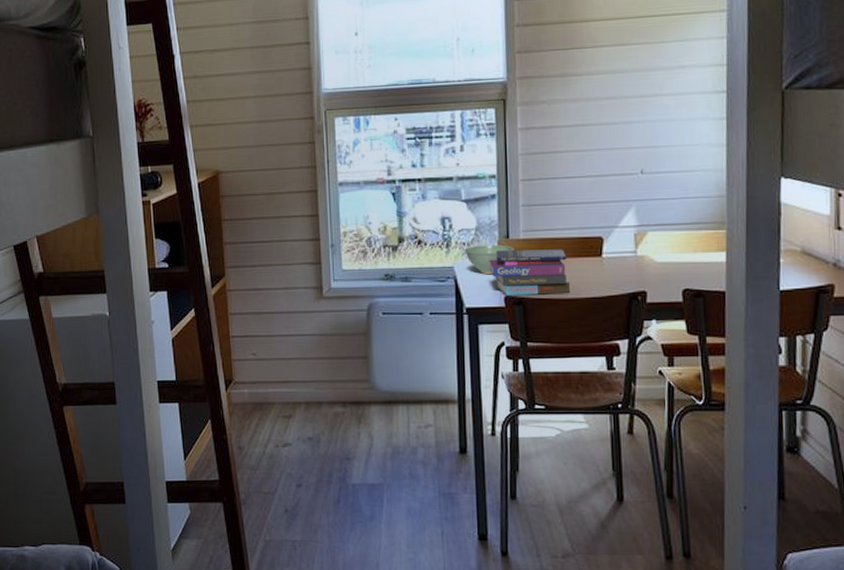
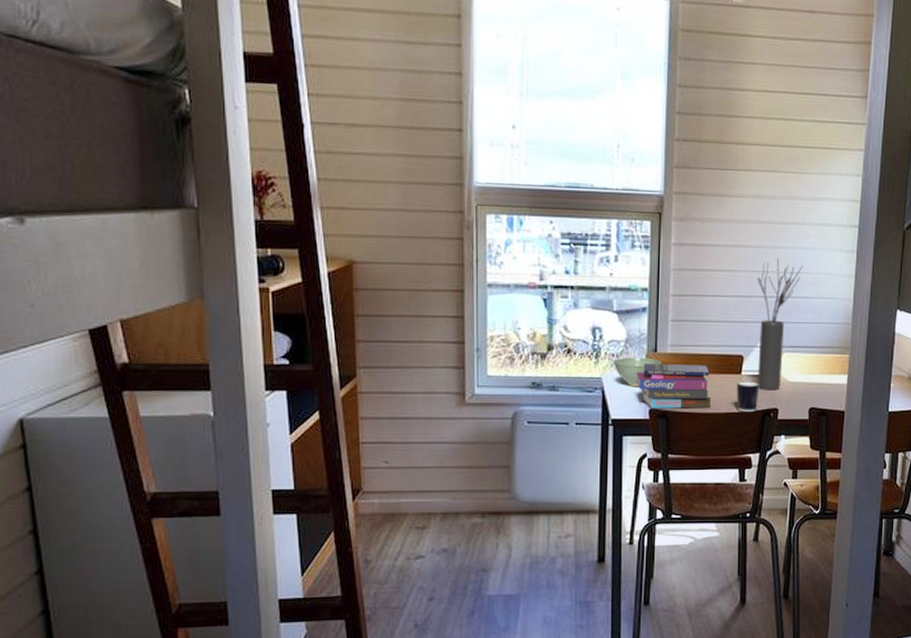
mug: none [597,263,624,297] -> present [736,381,760,413]
vase: none [614,133,665,272] -> present [757,258,803,390]

